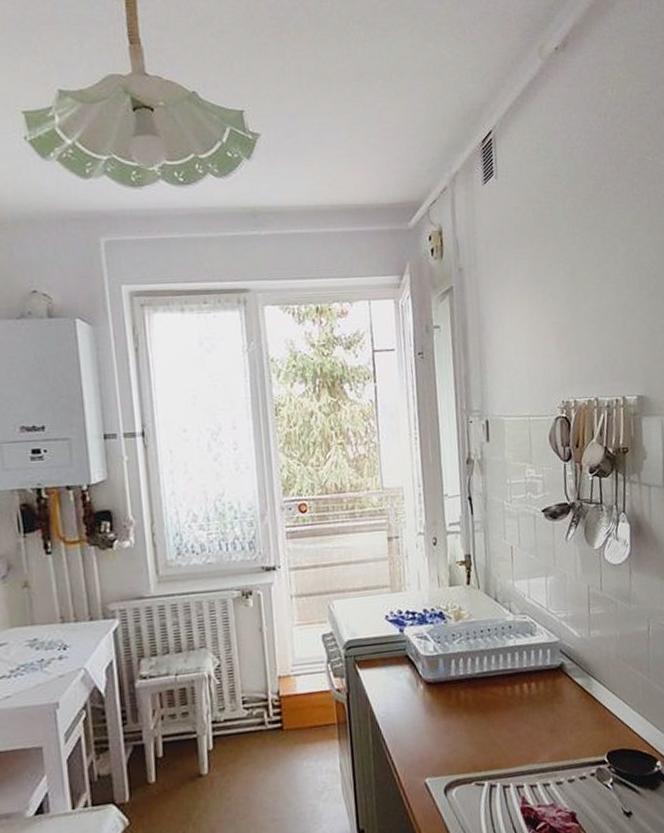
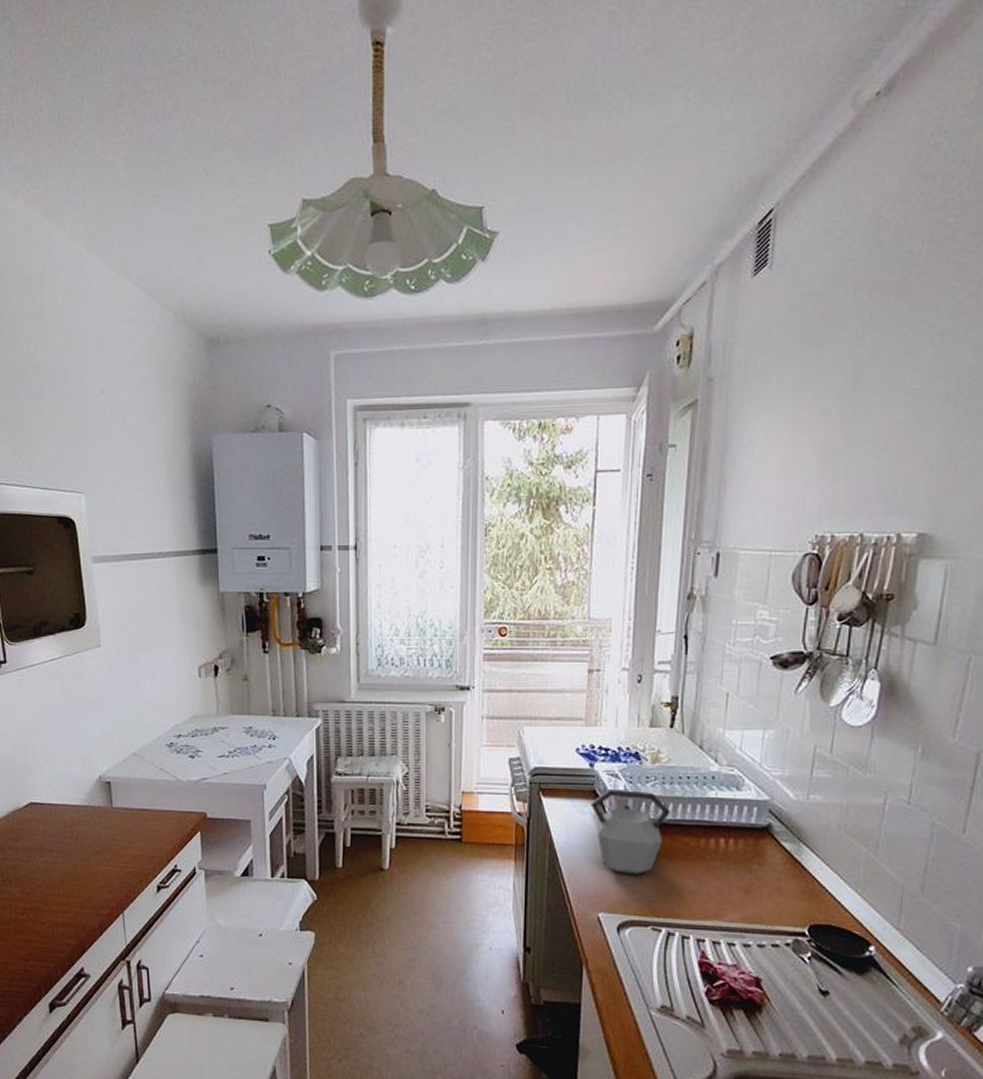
kettle: none [405,649,477,734] -> present [591,788,670,874]

